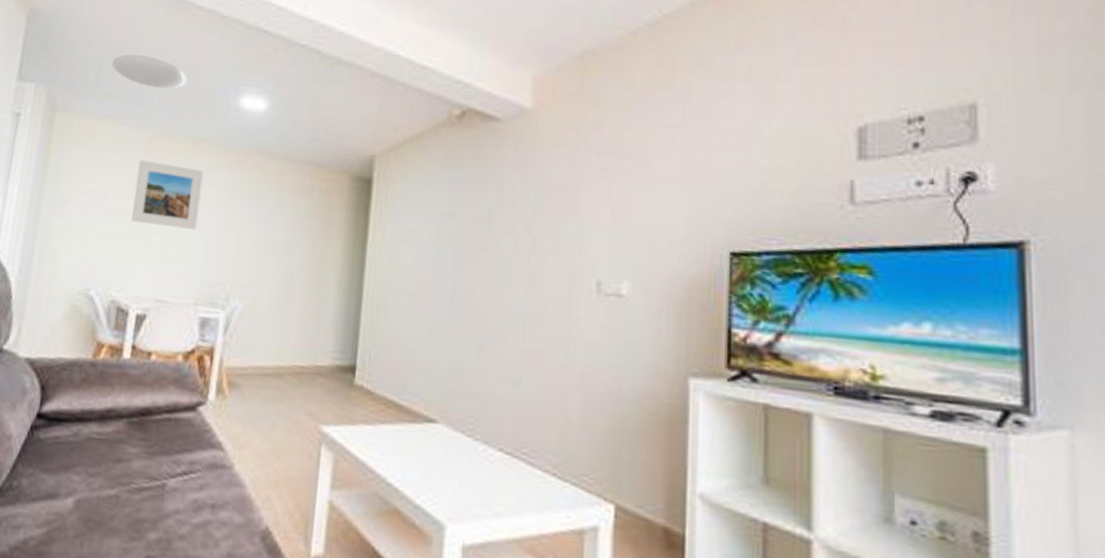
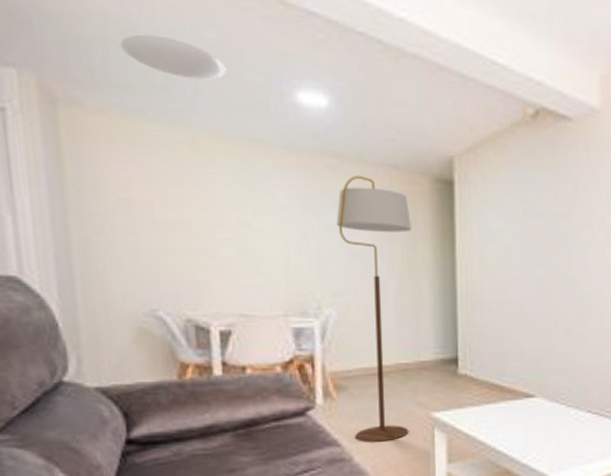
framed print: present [131,160,204,230] -> none [185,165,271,240]
floor lamp: none [238,172,326,453] -> present [336,175,411,442]

